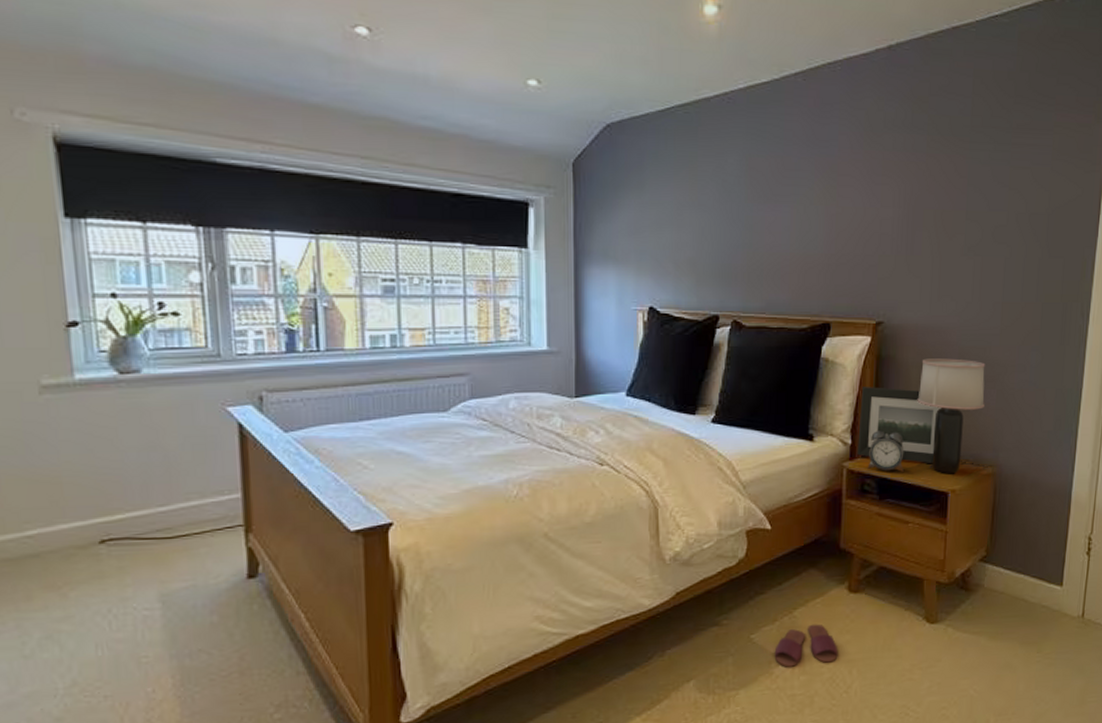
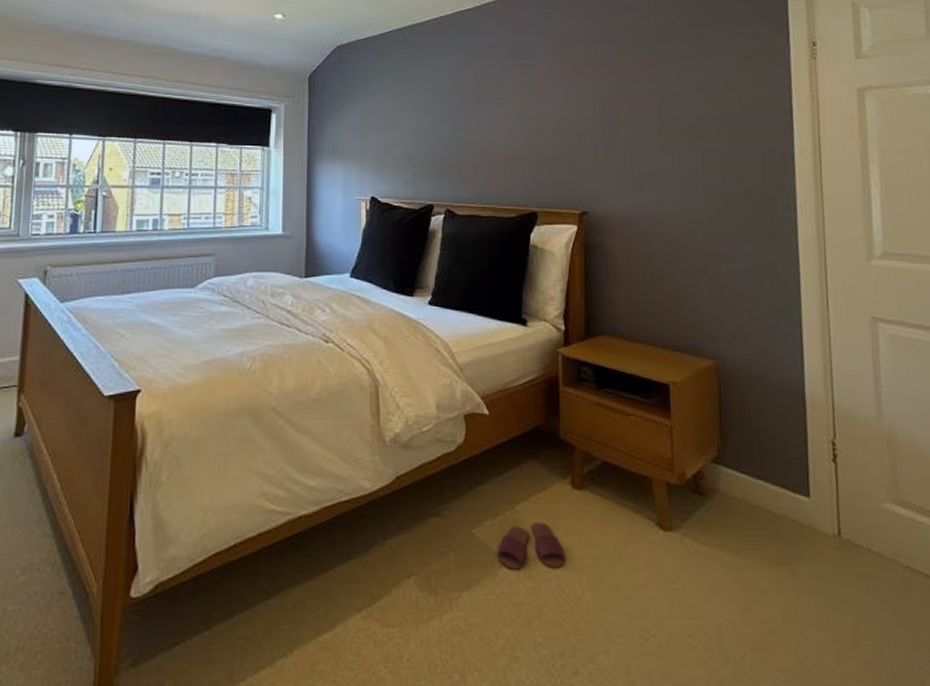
picture frame: present [857,387,942,464] -> none [571,273,654,354]
alarm clock: present [867,431,904,473] -> none [582,317,620,362]
table lamp: present [917,358,985,474] -> none [628,247,698,365]

